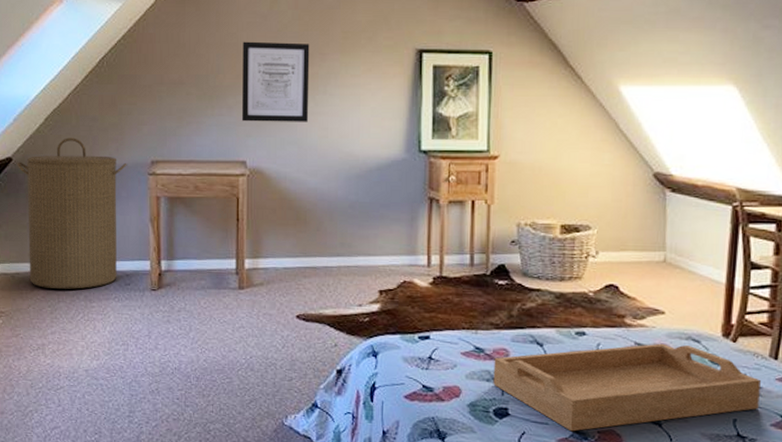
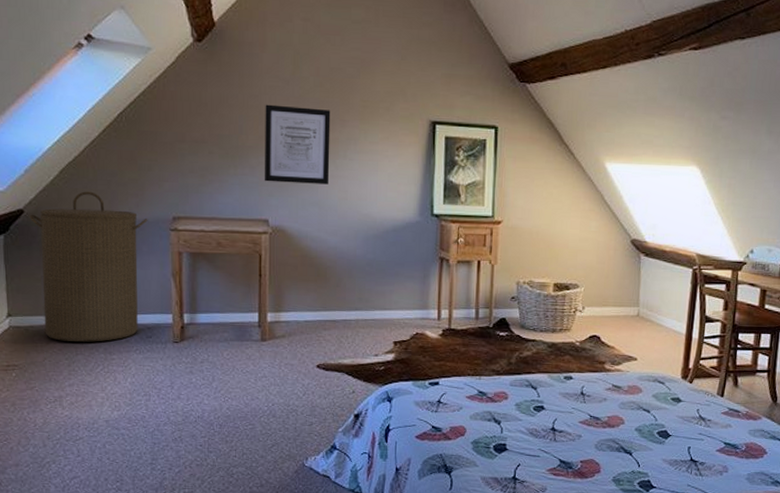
serving tray: present [493,343,761,432] -> none [493,385,710,462]

